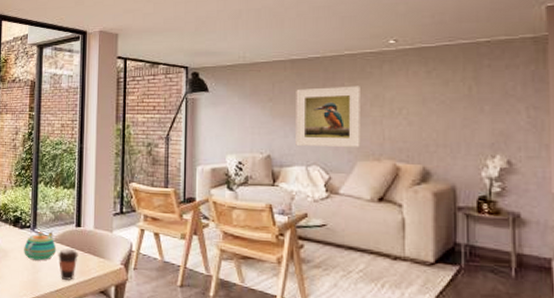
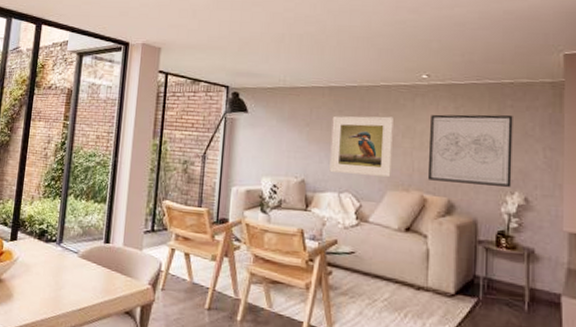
teapot: present [24,231,57,261] -> none [47,246,83,278]
coffee cup: present [58,248,78,280] -> none [83,265,105,299]
wall art: none [399,75,492,150] -> present [427,114,513,187]

